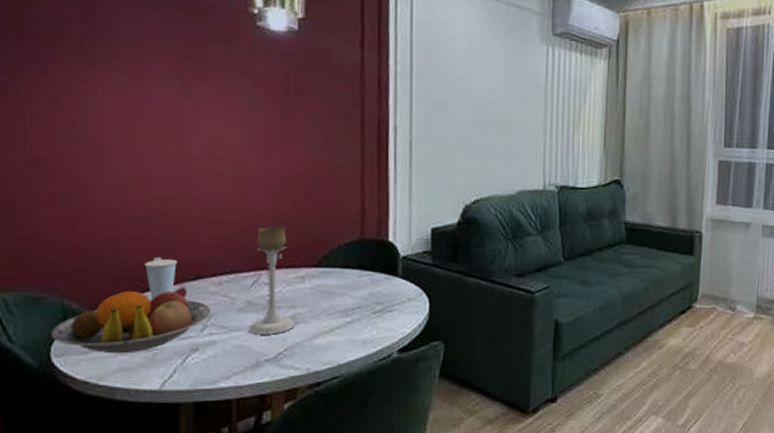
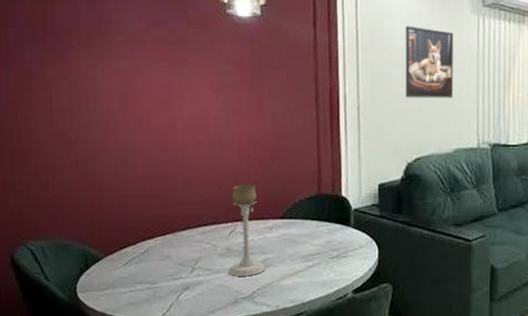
fruit bowl: present [51,286,212,354] -> none [76,235,198,291]
cup: present [145,256,177,300] -> none [145,211,170,246]
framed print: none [464,51,520,135] -> present [405,26,453,98]

